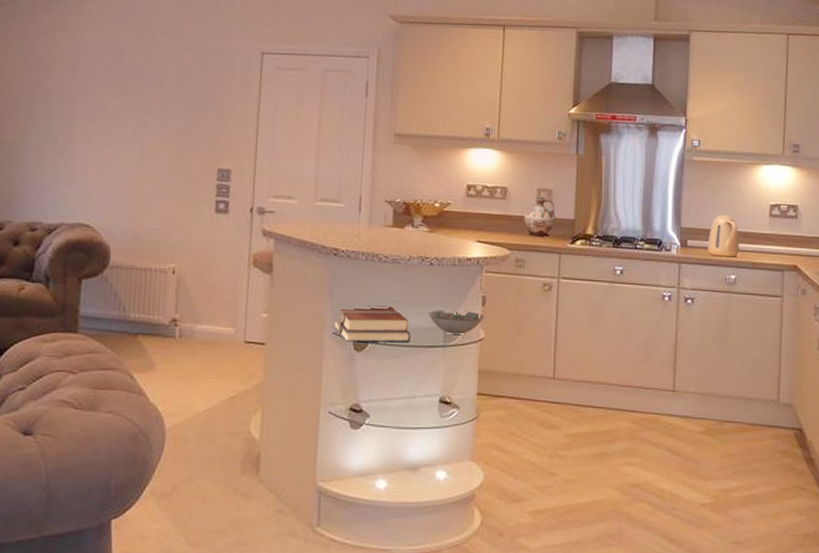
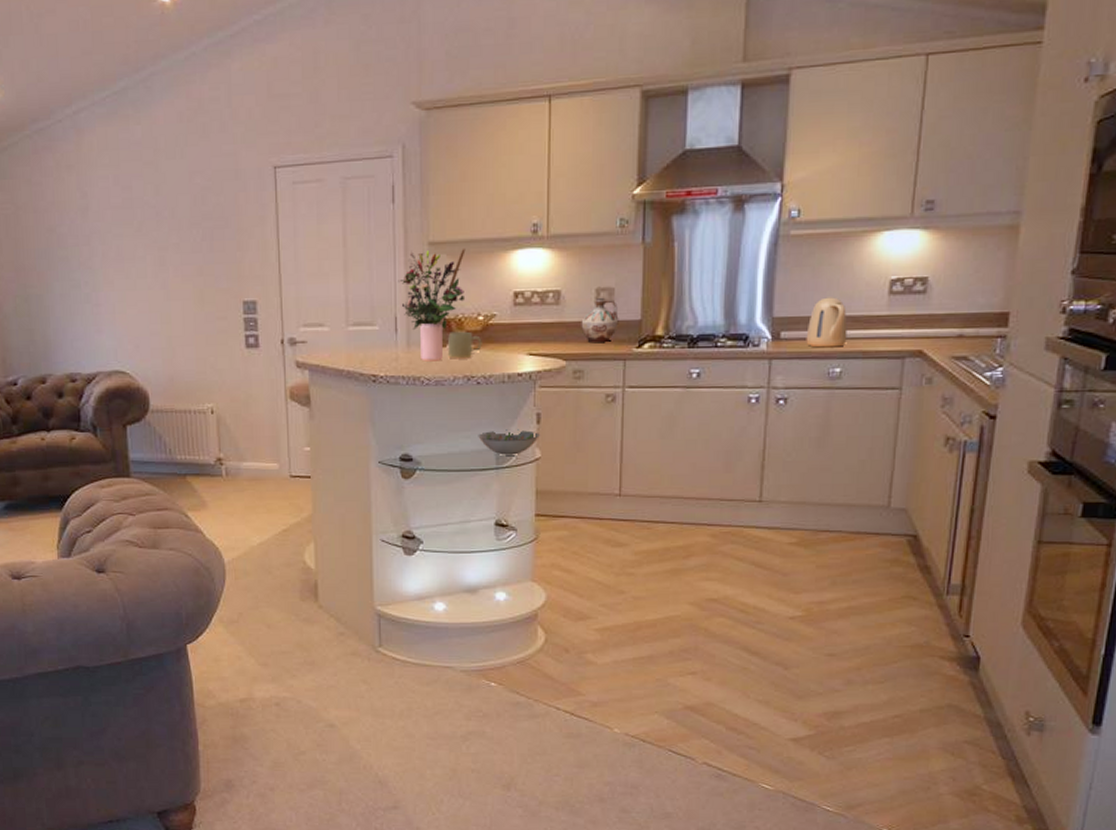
books: present [333,305,411,343] -> none [378,431,460,470]
bouquet: none [365,140,427,241] -> present [398,247,466,362]
mug: none [406,215,437,241] -> present [448,331,482,359]

